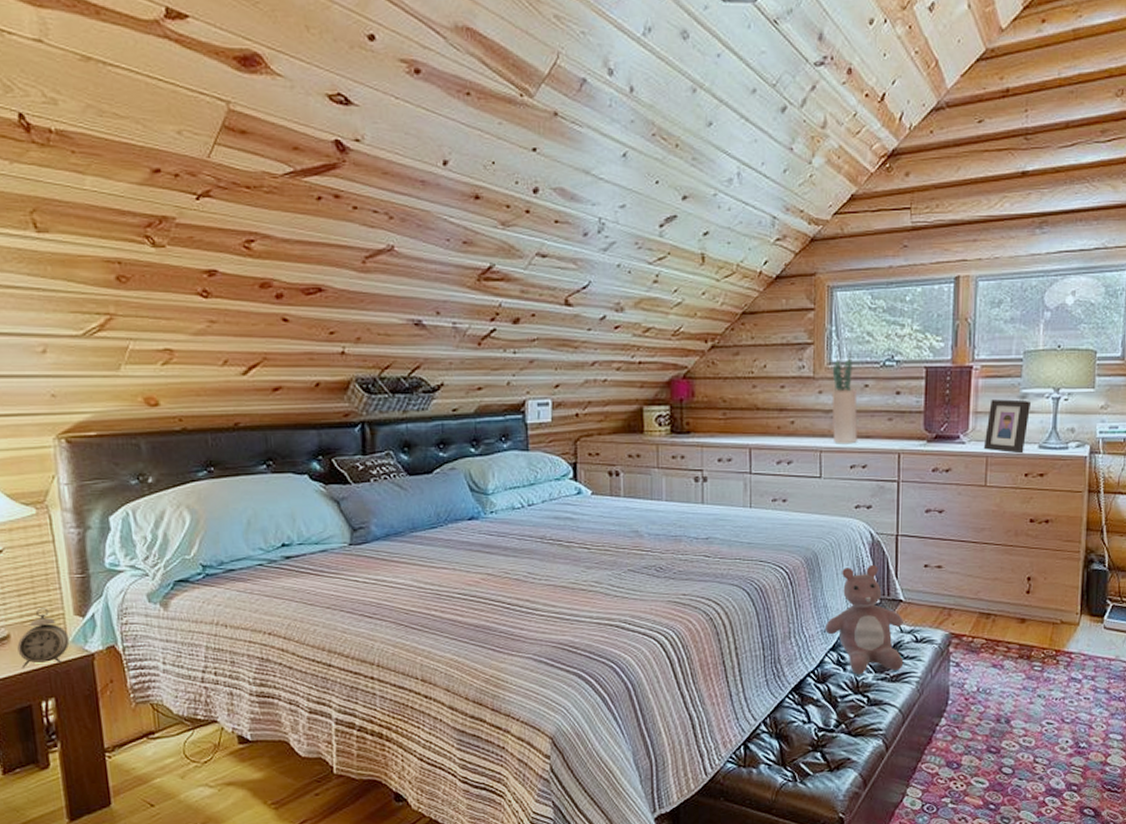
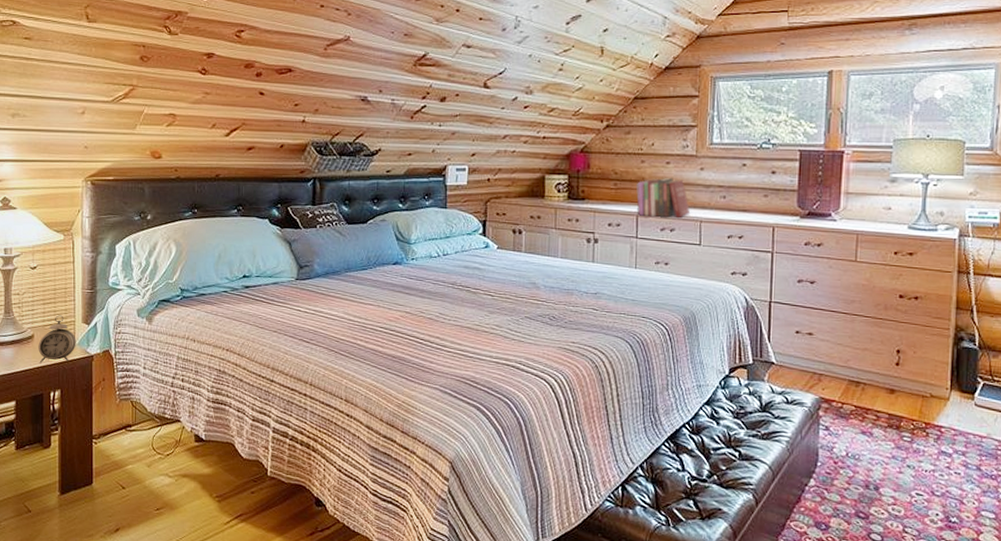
books: none [748,403,808,450] -> present [636,177,690,219]
stuffed animal: present [825,564,904,675] -> none [701,327,775,430]
vase: present [832,350,858,445] -> none [712,133,736,217]
picture frame: present [983,399,1030,454] -> none [854,182,900,233]

